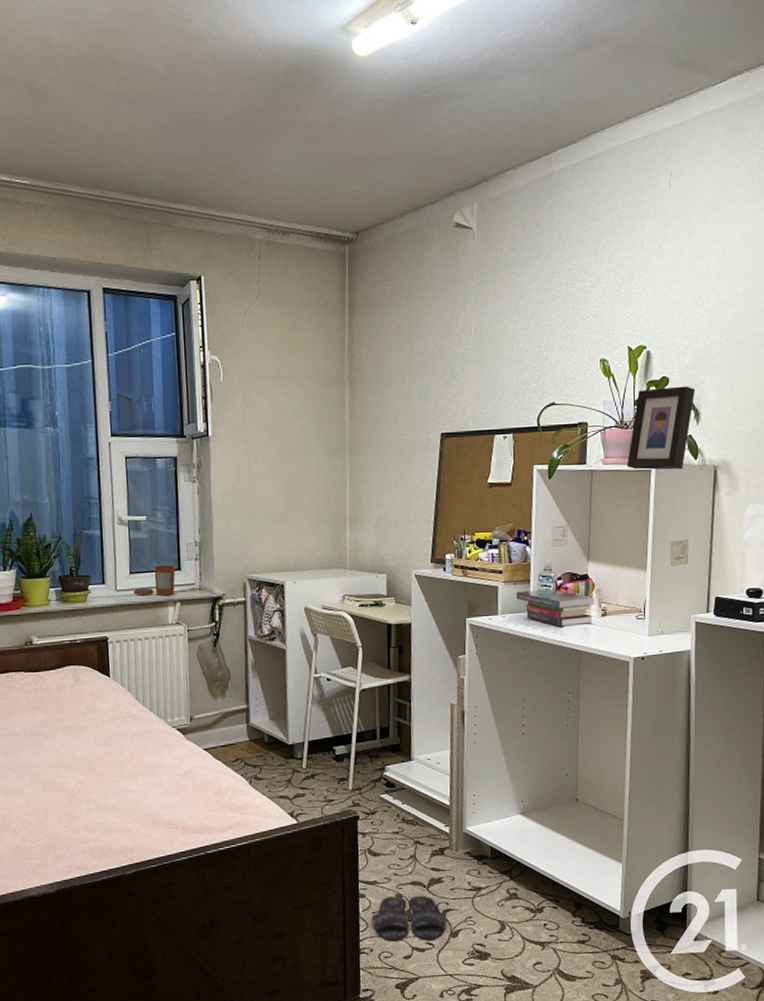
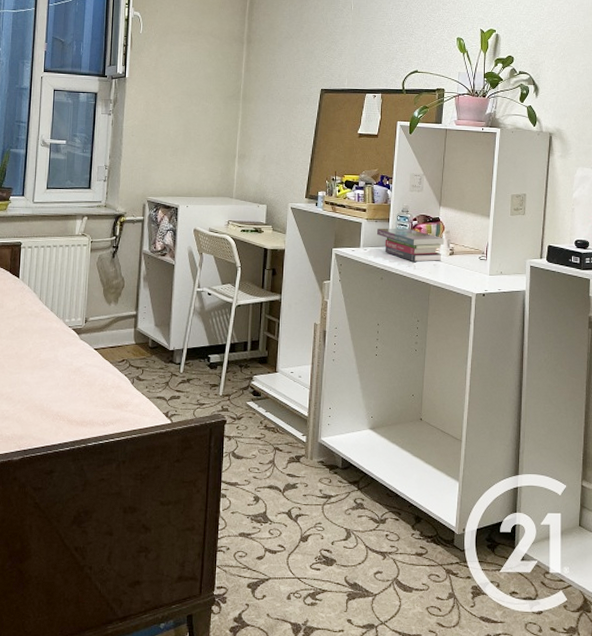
candle: present [133,564,175,596] -> none [48,183,86,211]
slippers: present [371,895,446,942] -> none [230,497,298,543]
picture frame: present [626,386,696,470] -> none [476,64,536,134]

